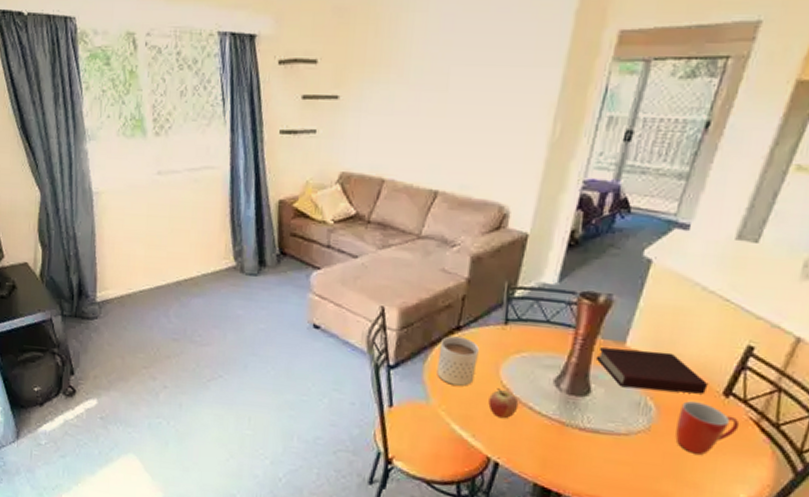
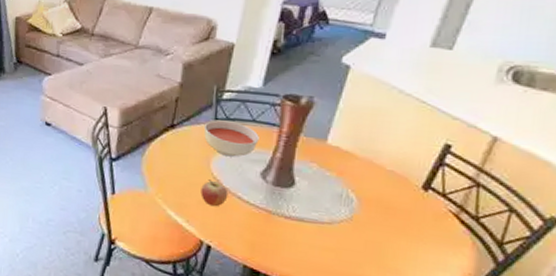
mug: present [437,336,479,386] -> none [154,133,191,177]
bowl: none [492,320,554,363] -> present [203,119,259,157]
book: present [596,347,709,394] -> none [299,144,408,188]
mug: present [675,401,740,455] -> none [377,194,439,244]

